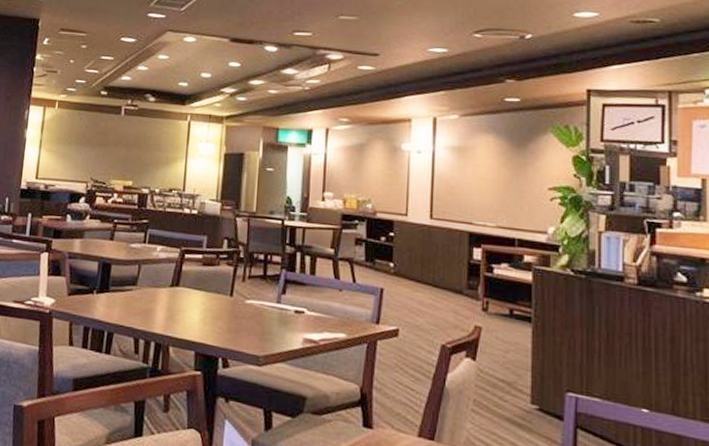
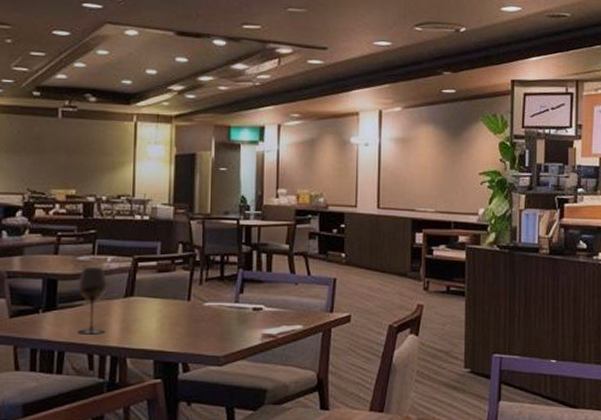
wineglass: none [127,254,156,320] -> present [78,267,107,335]

